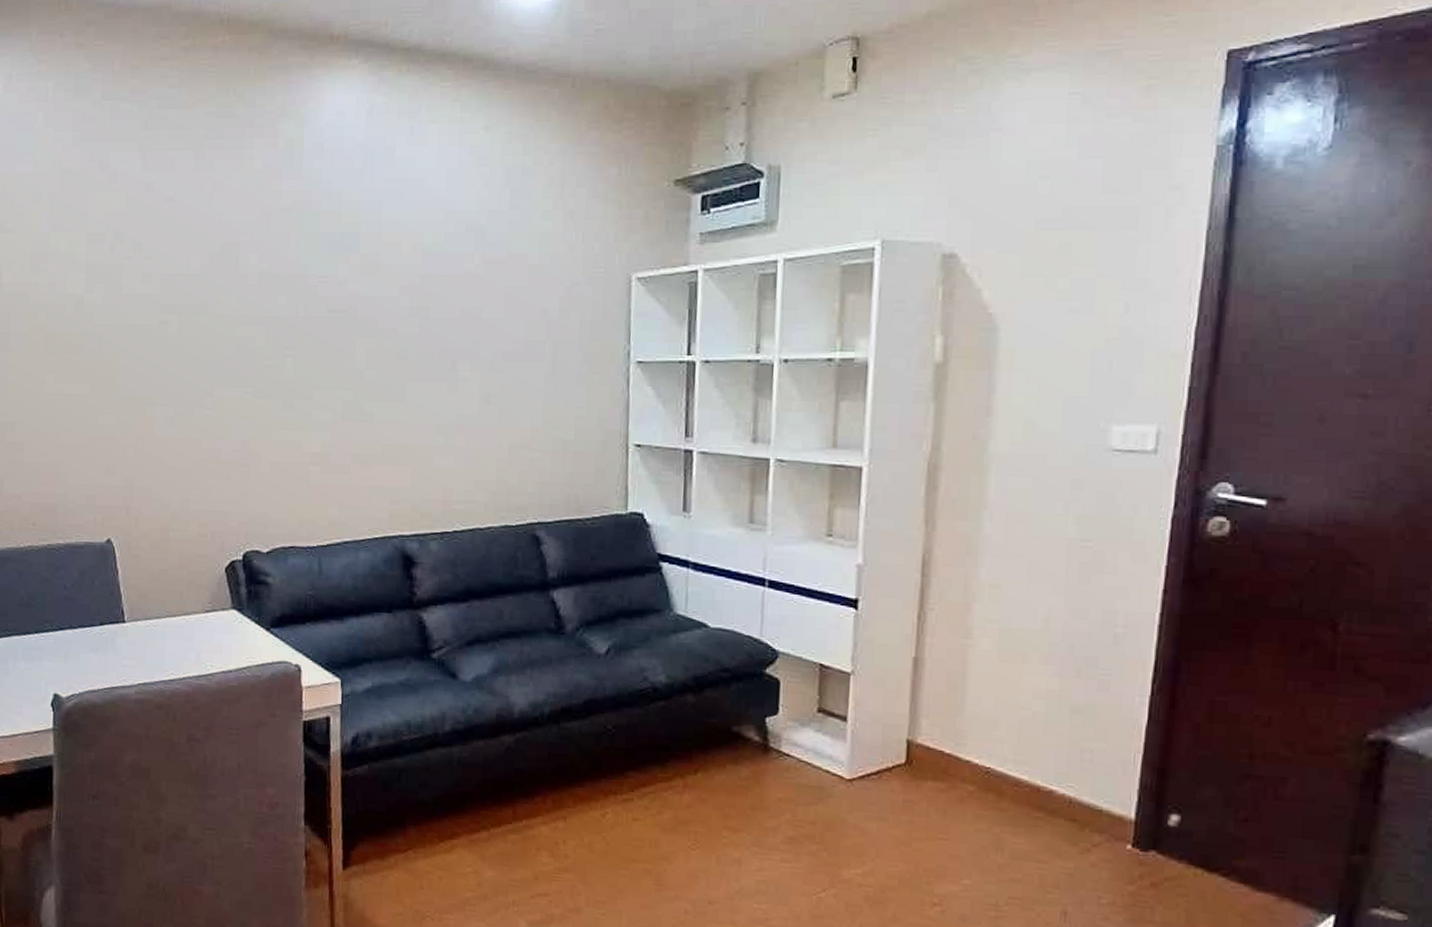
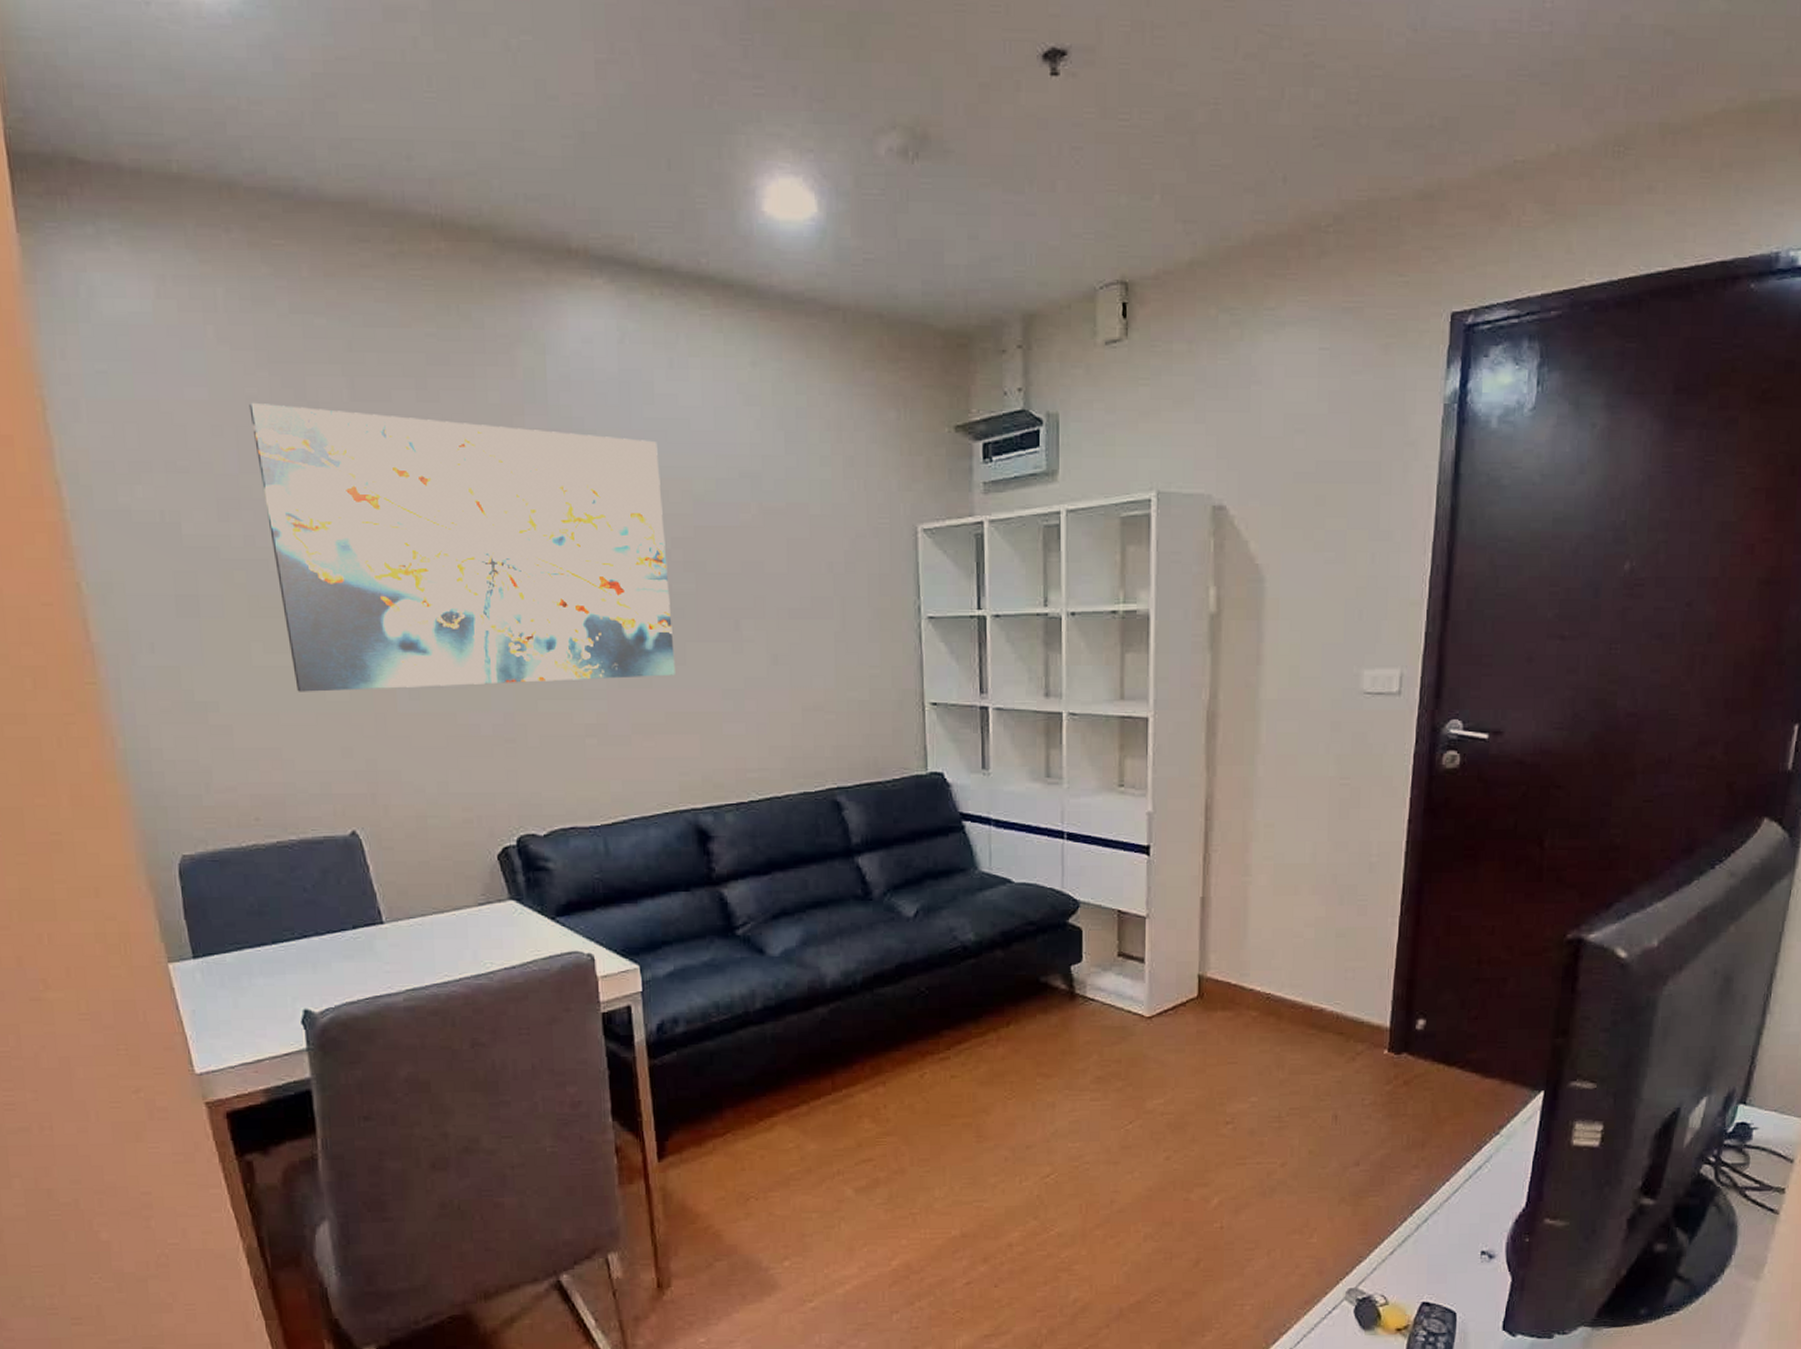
wall art: none [63,174,395,417] -> present [249,402,675,692]

